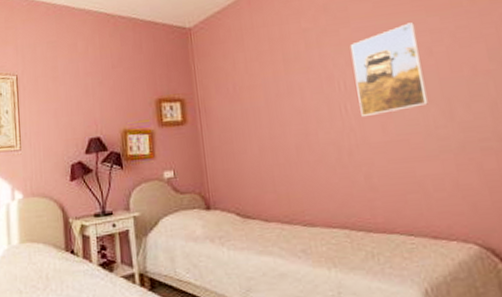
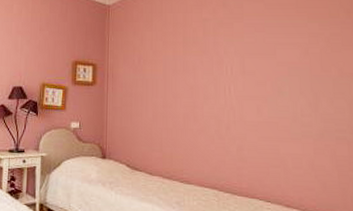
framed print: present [350,22,428,117] -> none [240,25,299,99]

